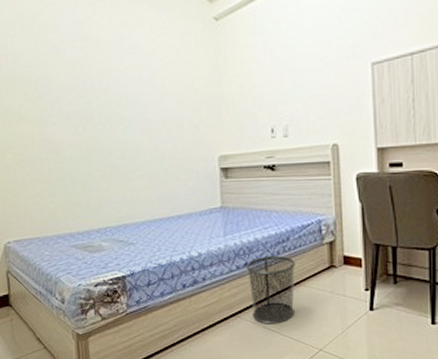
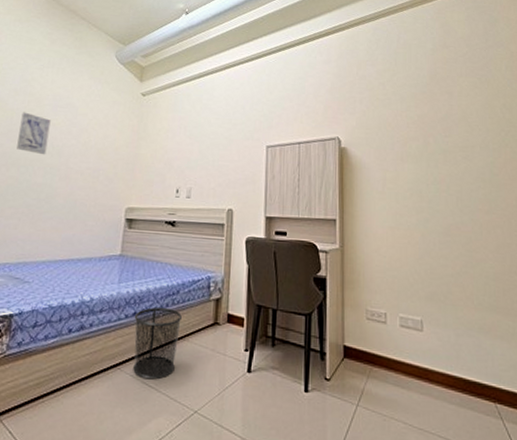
wall art: none [84,60,121,108] -> present [16,112,51,155]

